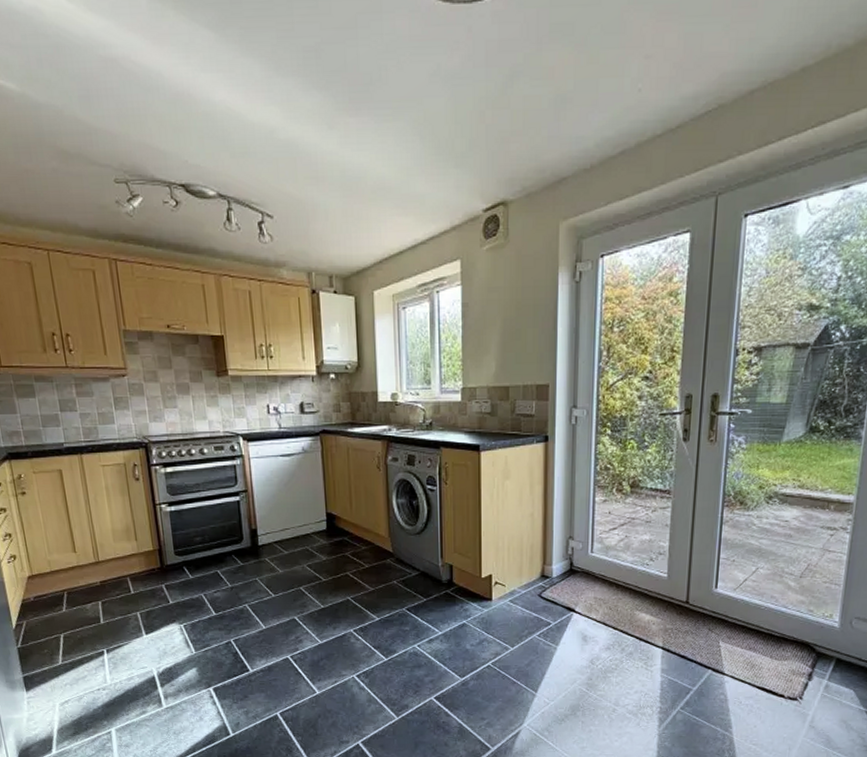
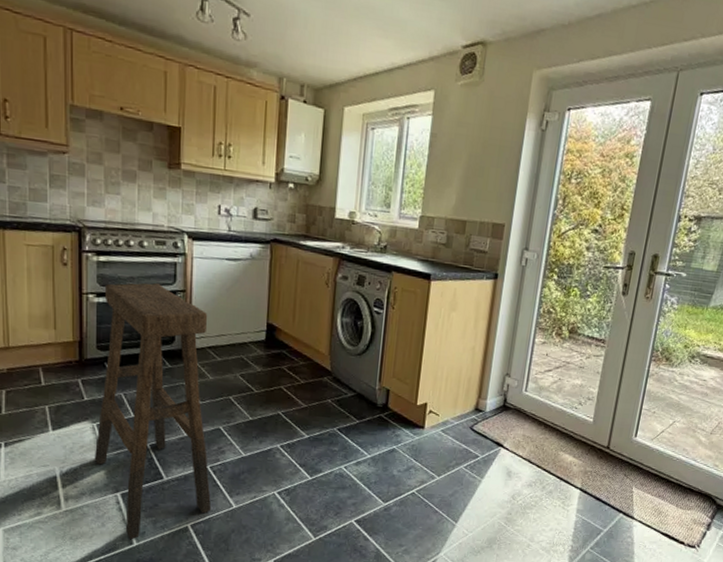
stool: none [175,487,297,731] -> present [94,283,212,540]

